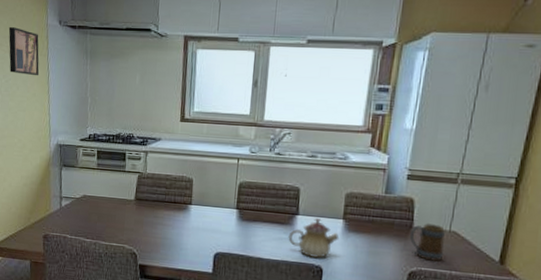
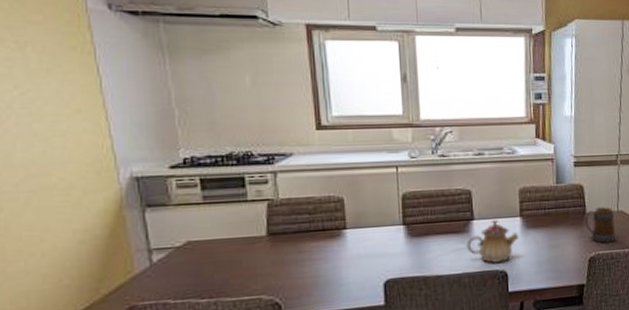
wall art: present [8,27,40,76] -> none [13,13,84,84]

